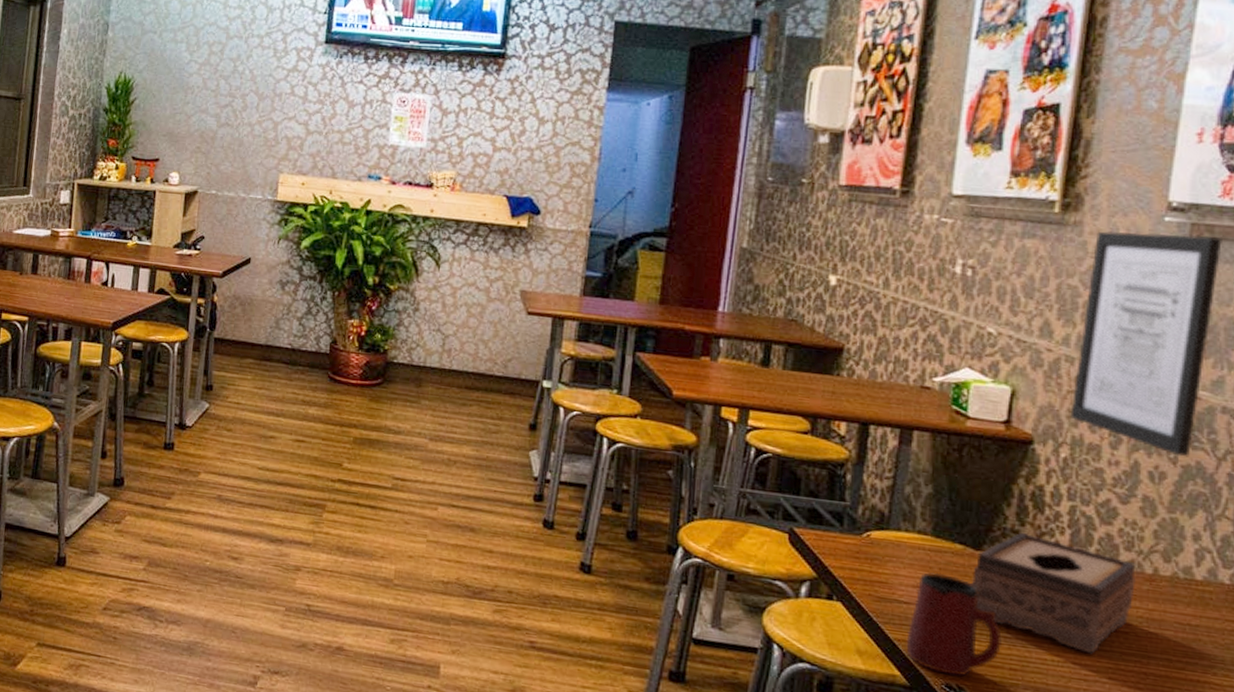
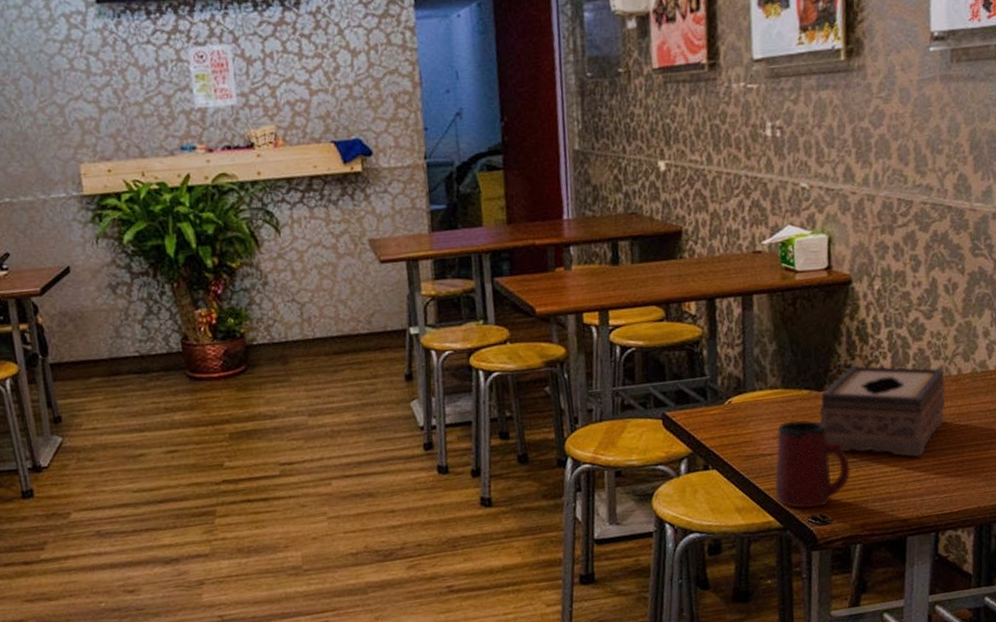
wall art: present [1070,231,1222,457] -> none [877,59,977,266]

